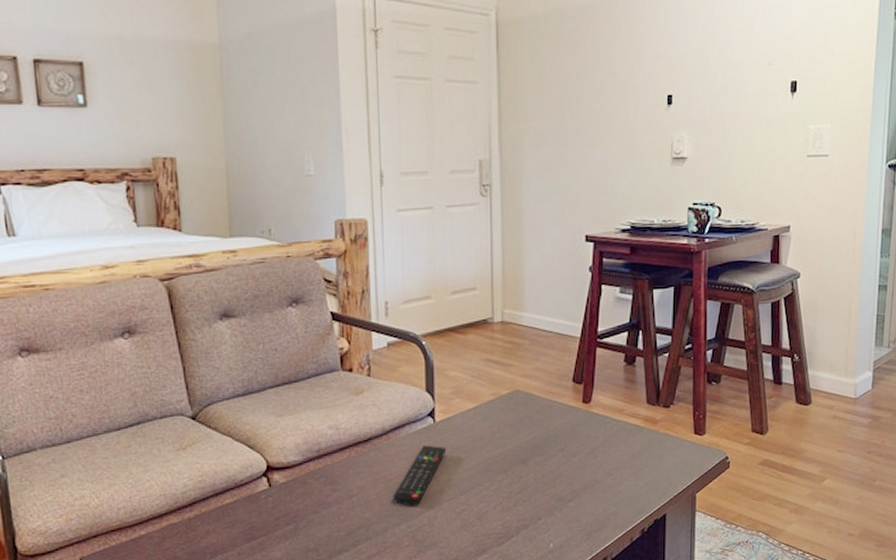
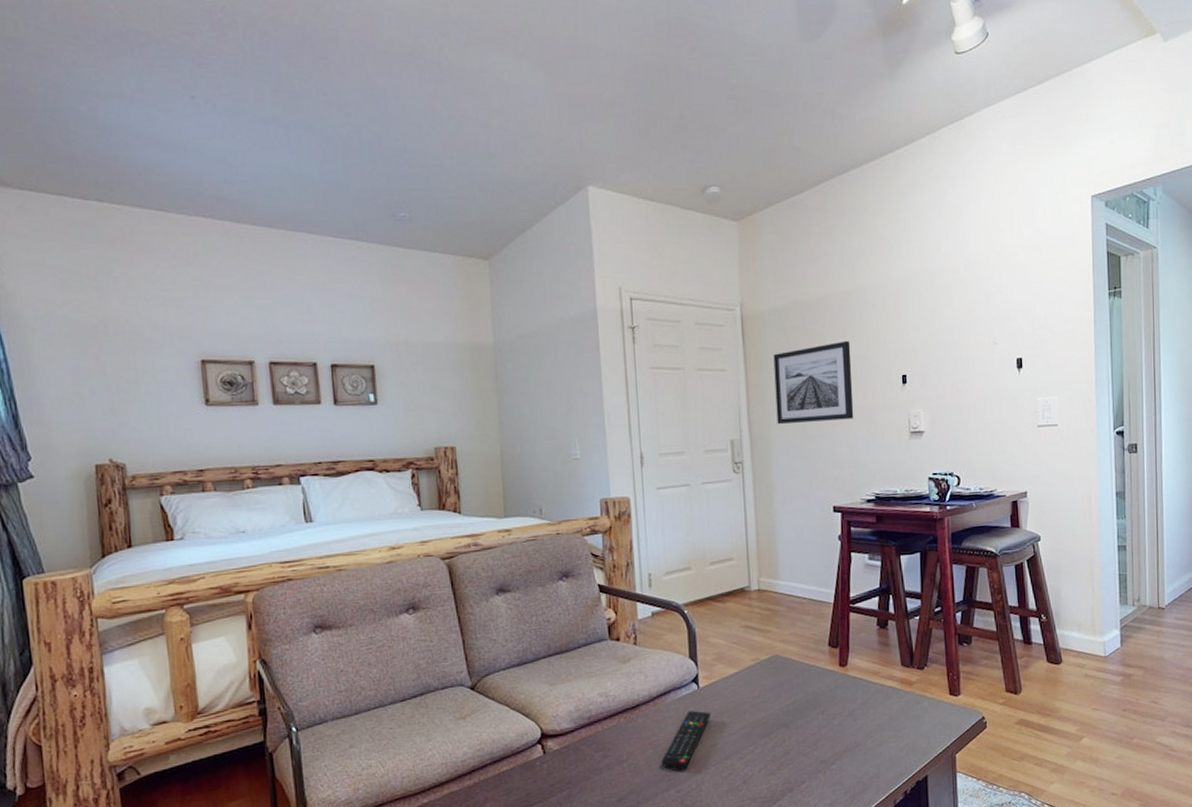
wall art: none [529,55,614,144] -> present [773,341,854,424]

